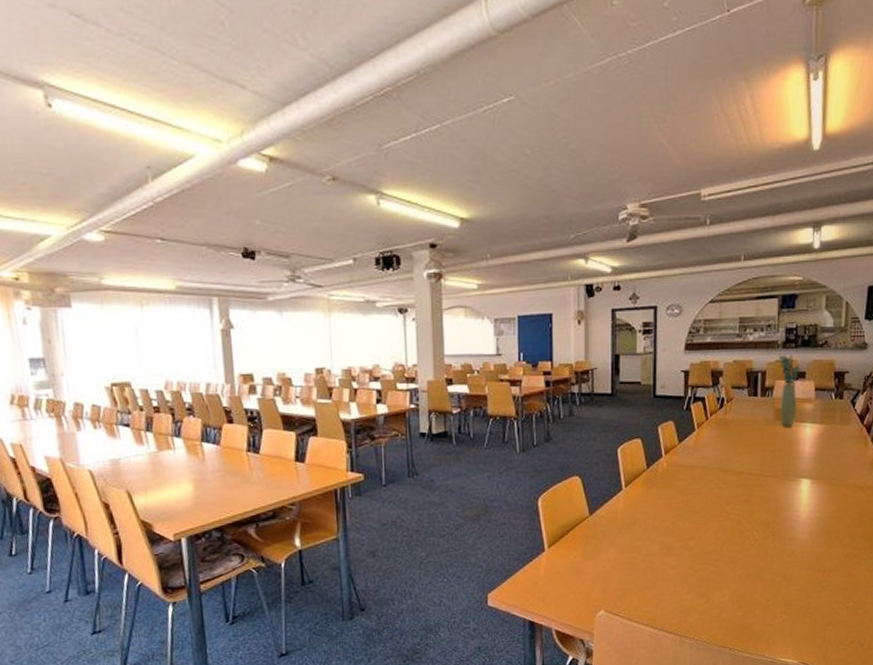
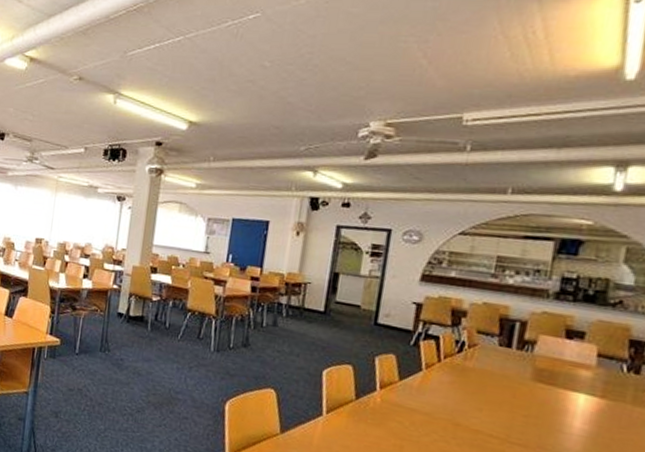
vase: present [778,353,801,429] -> none [541,304,578,395]

